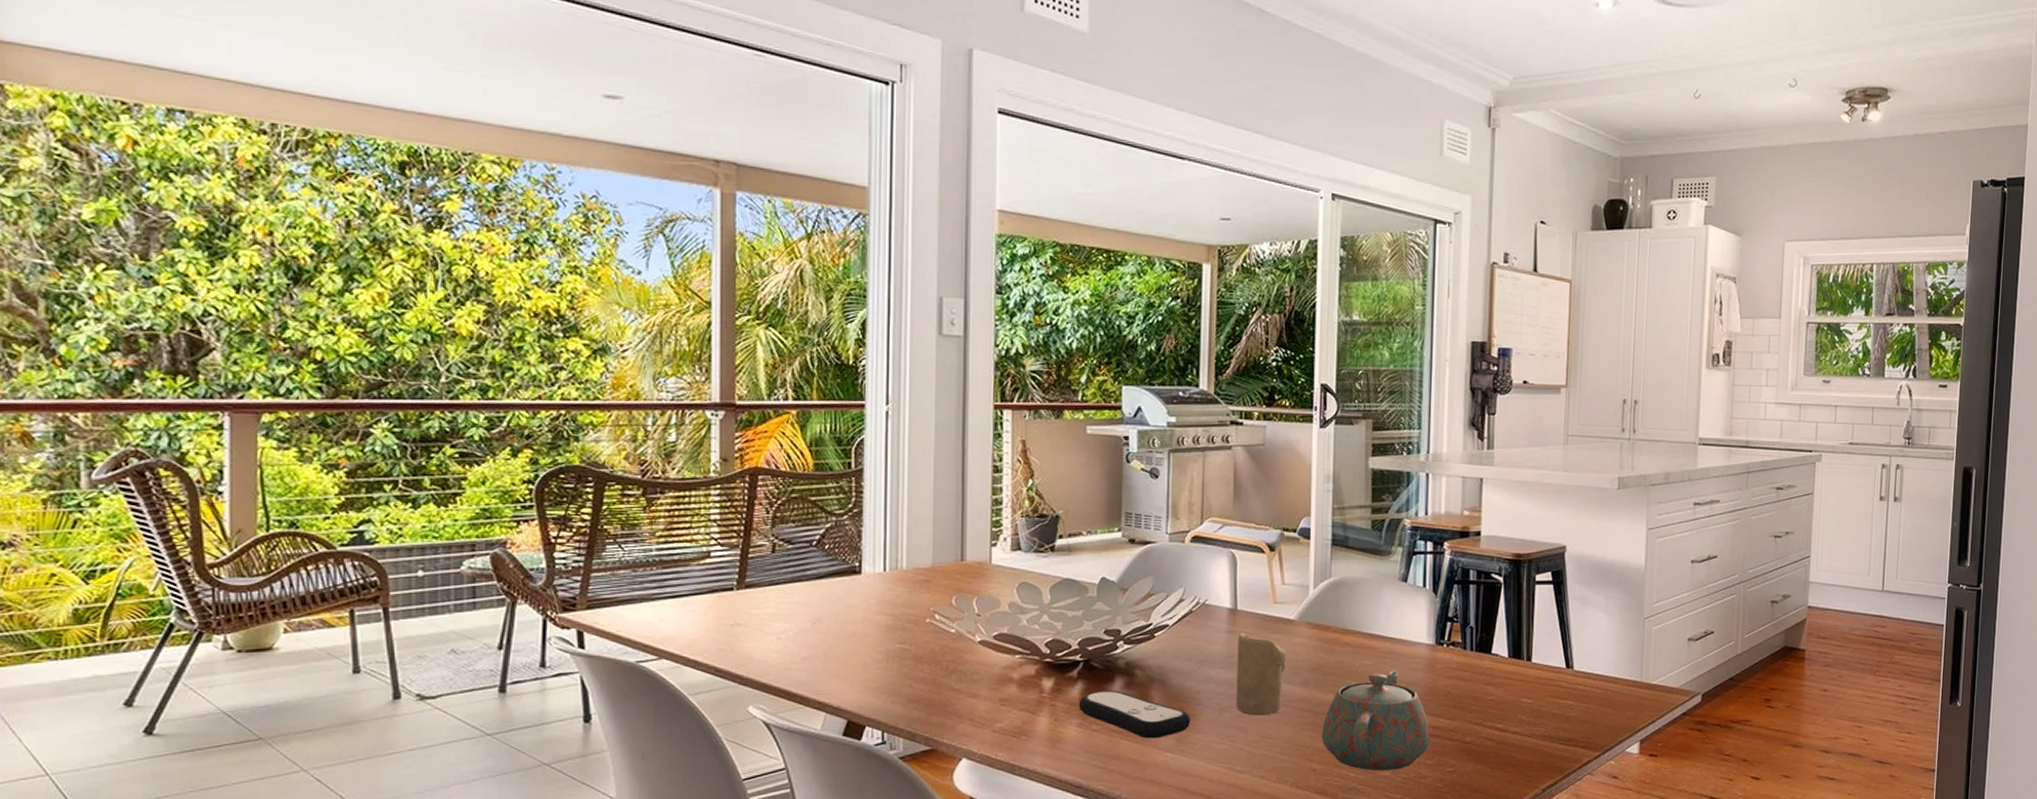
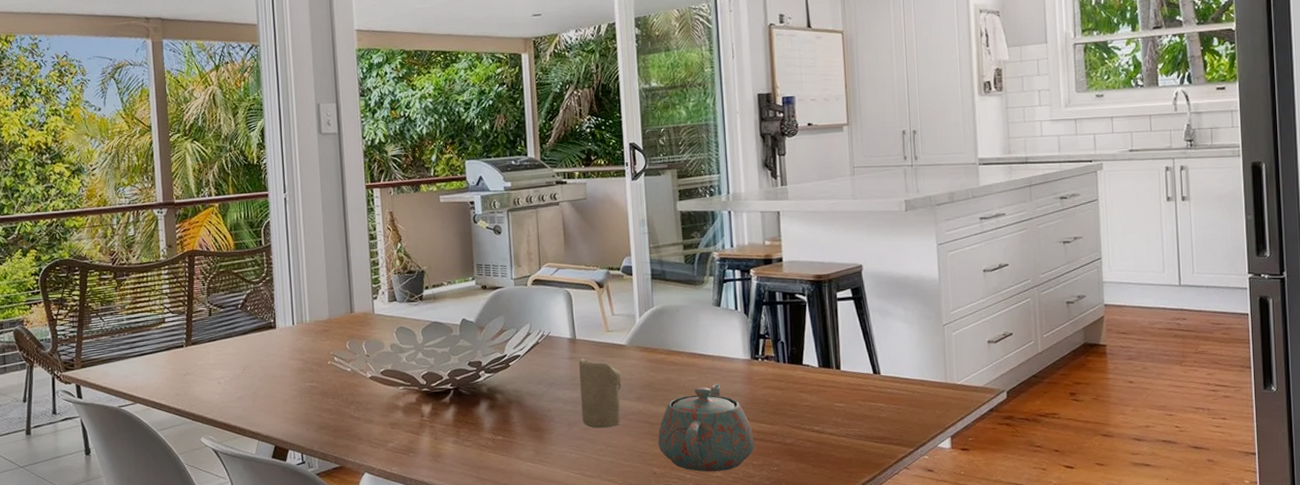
remote control: present [1078,691,1191,739] -> none [452,412,546,451]

